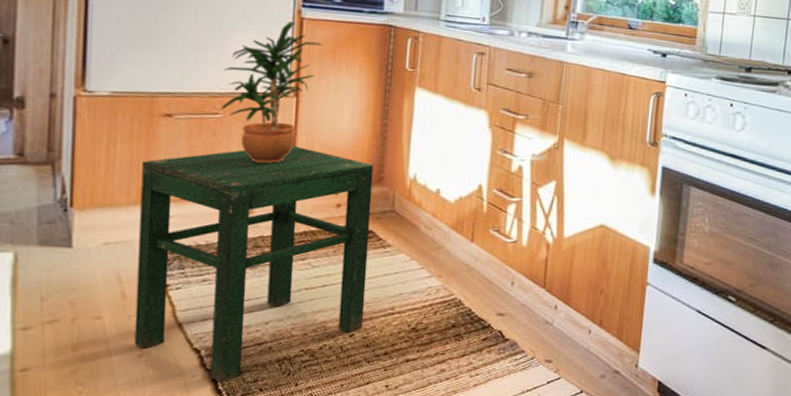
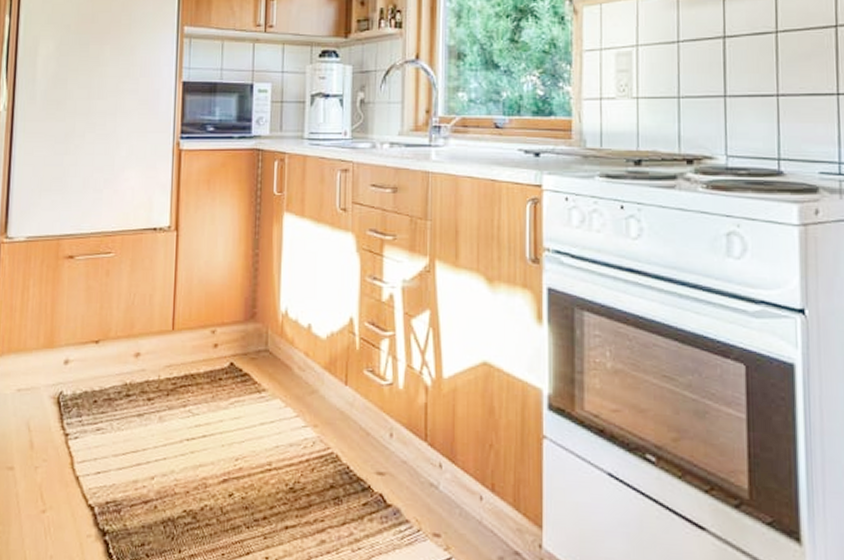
stool: present [134,145,374,383] -> none [39,281,247,545]
potted plant: present [221,22,323,164] -> none [113,155,198,303]

